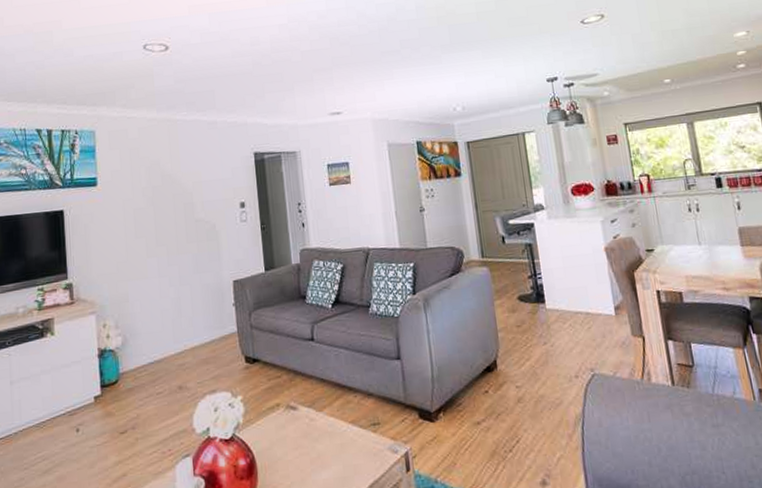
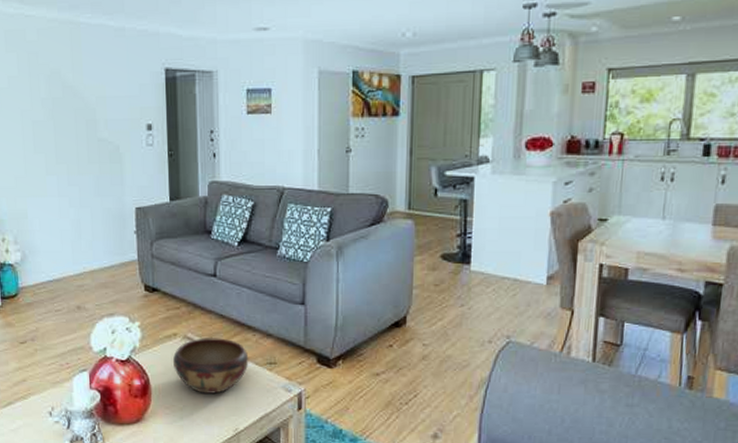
decorative bowl: none [276,403,353,466] -> present [172,338,249,394]

